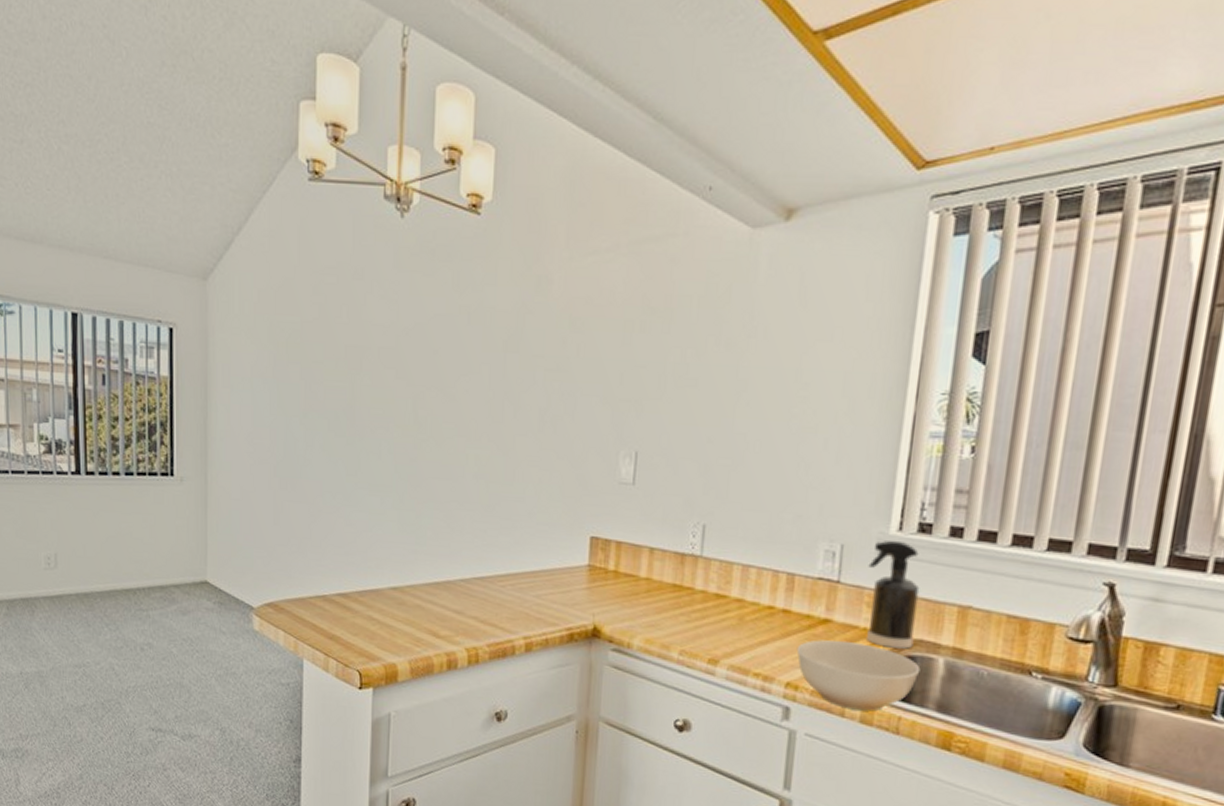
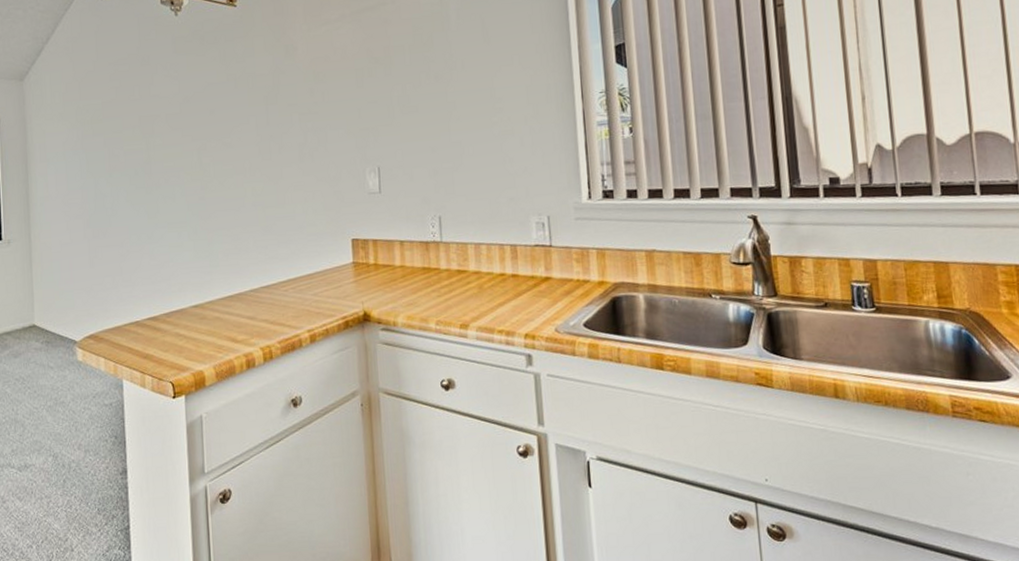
bowl: present [796,639,921,711] -> none [528,292,627,348]
spray bottle: present [867,540,920,649] -> none [571,207,618,293]

